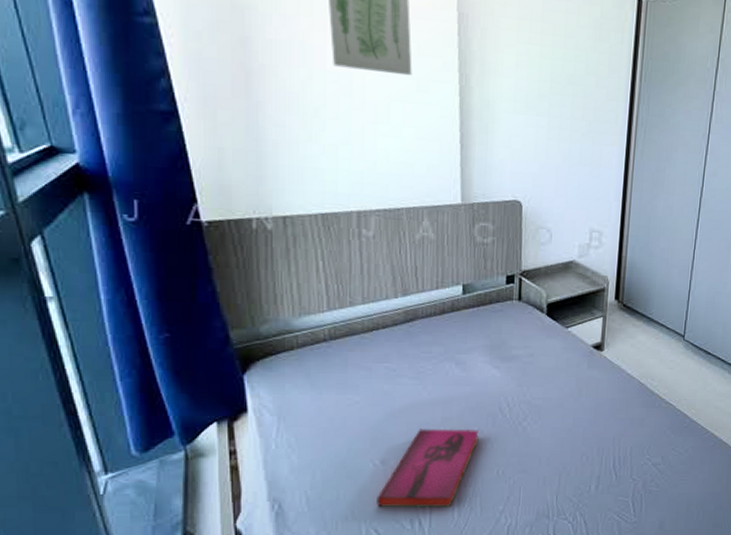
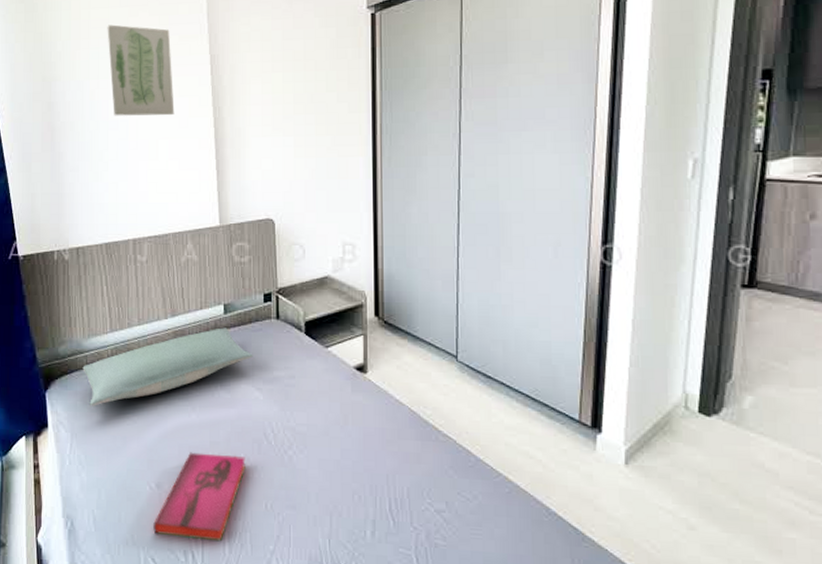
pillow: none [292,308,492,388] -> present [82,327,253,406]

